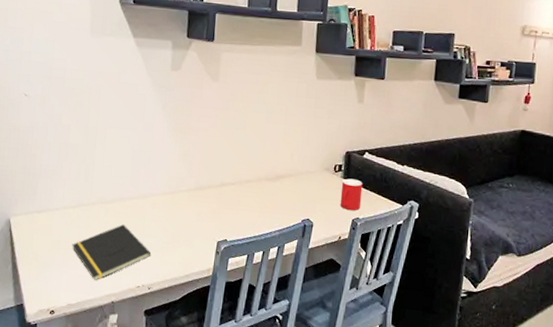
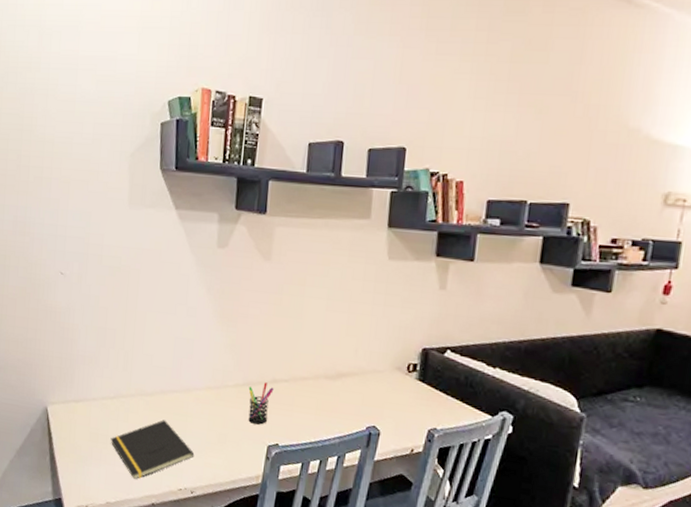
pen holder: none [200,186,222,224] -> present [248,382,274,425]
cup: present [340,178,363,211] -> none [413,380,443,420]

